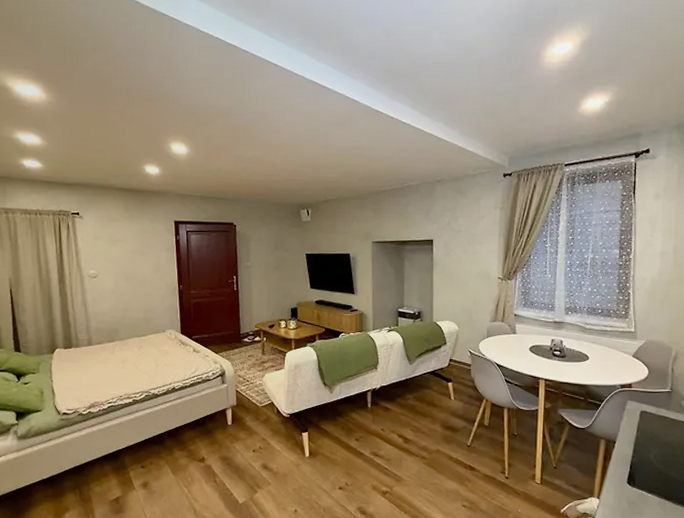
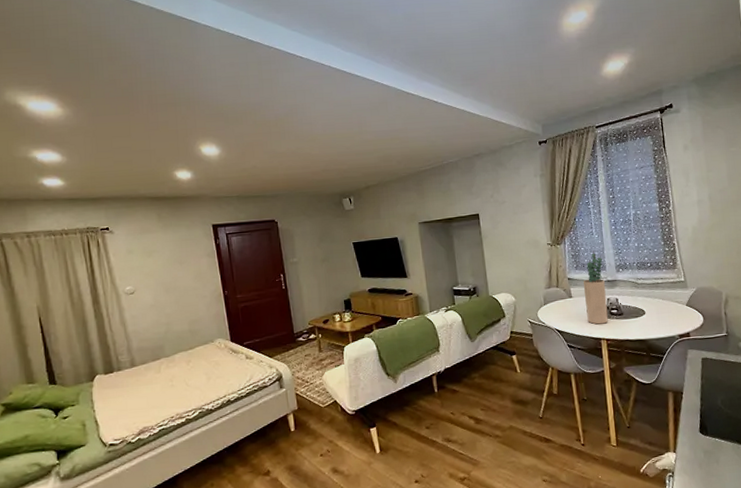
vase: none [528,290,552,364] -> present [583,250,608,325]

